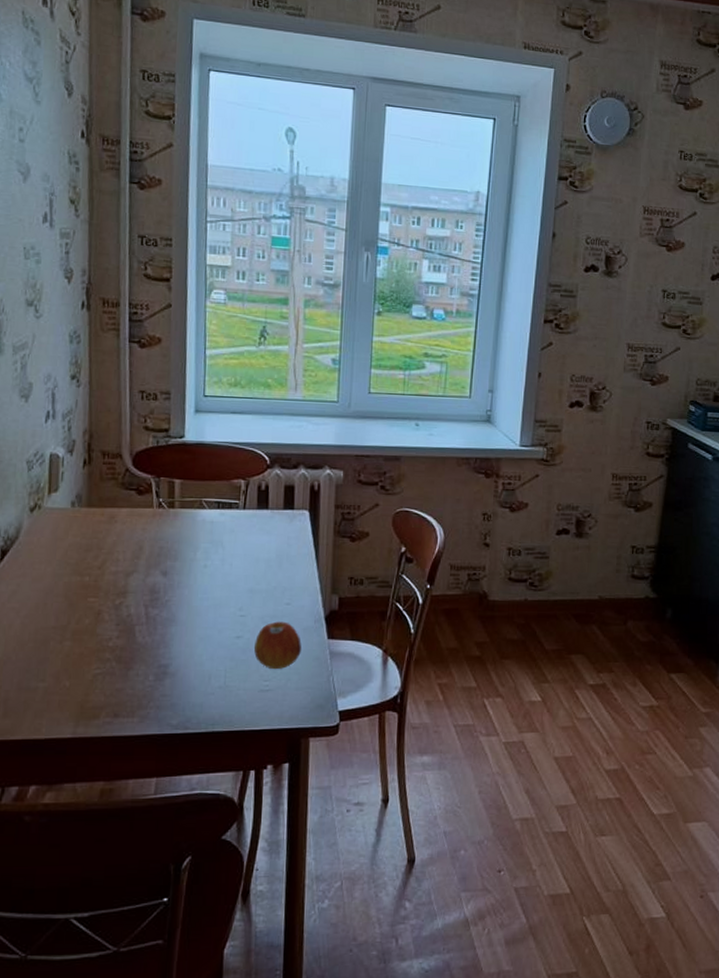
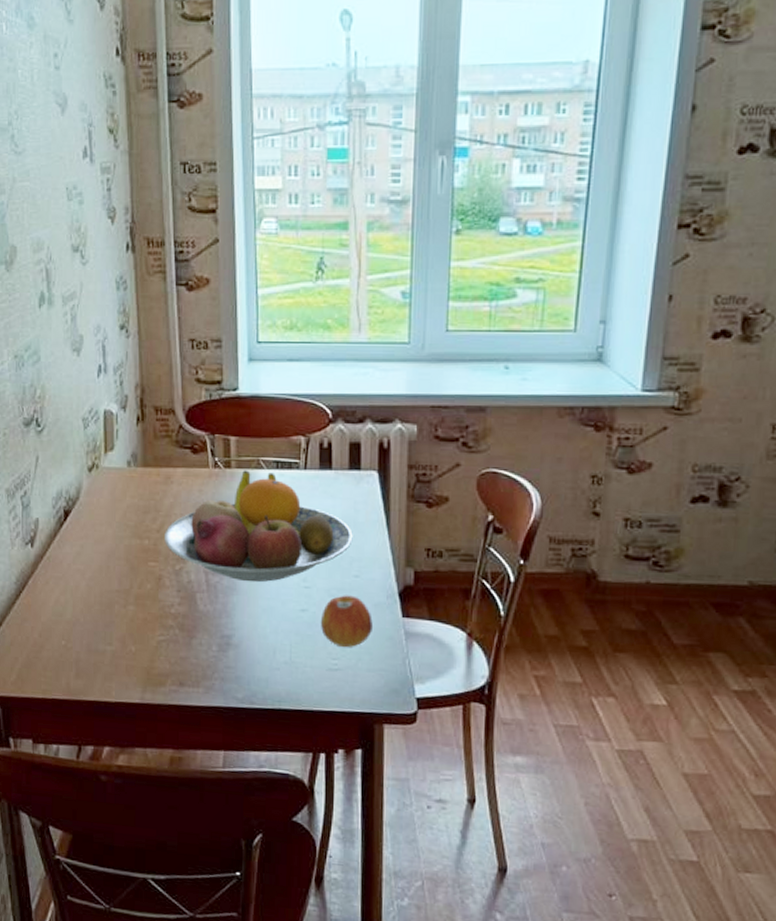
fruit bowl: none [105,510,286,613] -> present [165,470,353,582]

